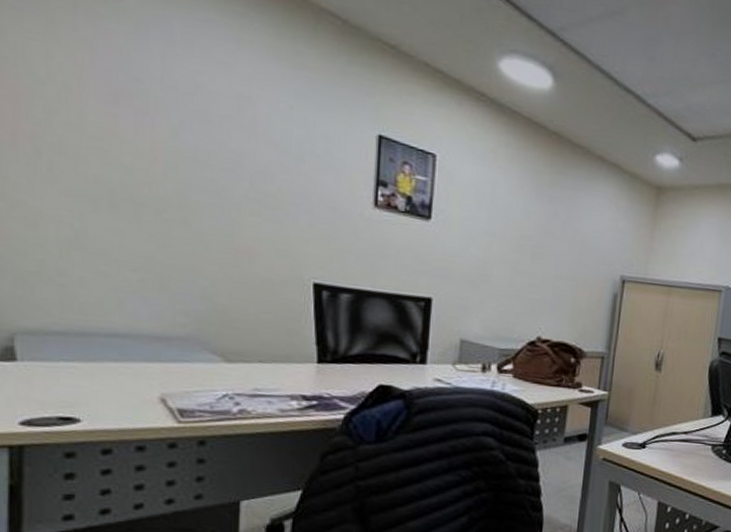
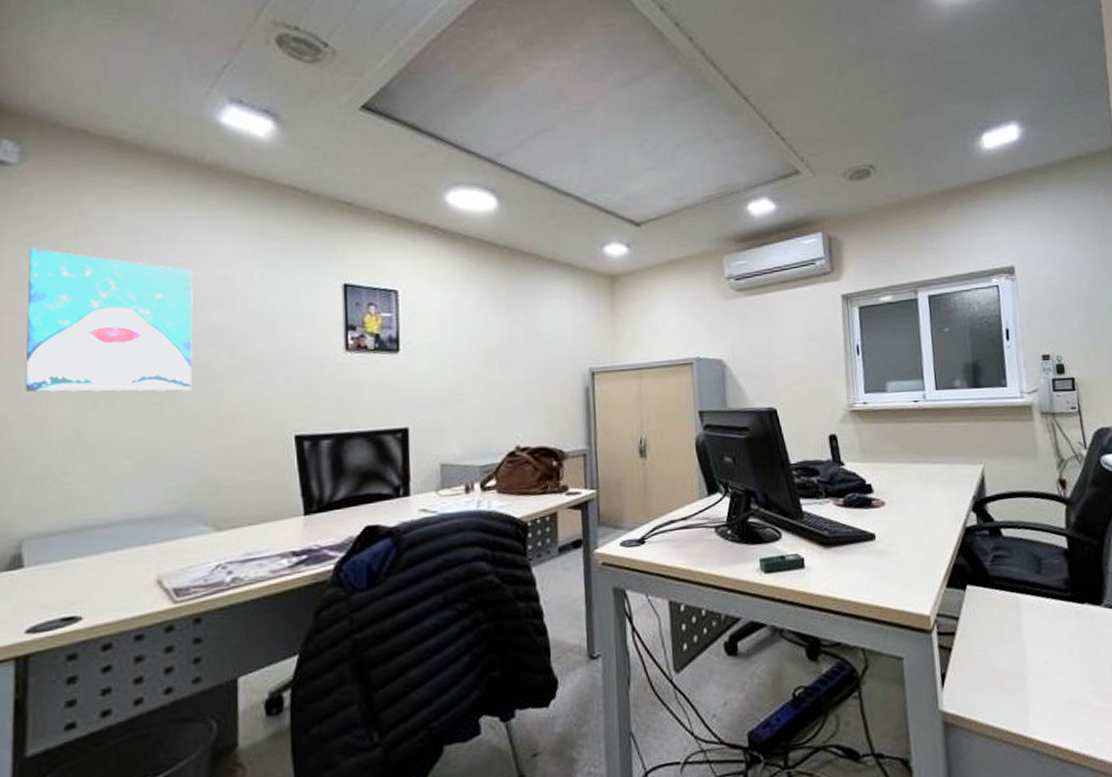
wall art: none [15,14,210,214] -> present [25,248,193,392]

